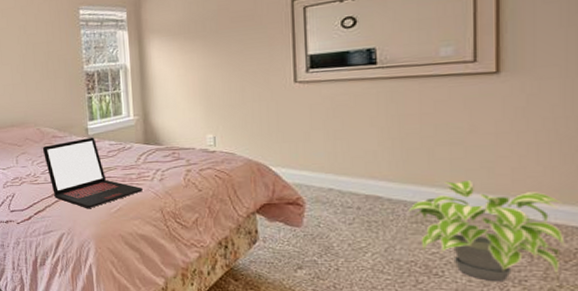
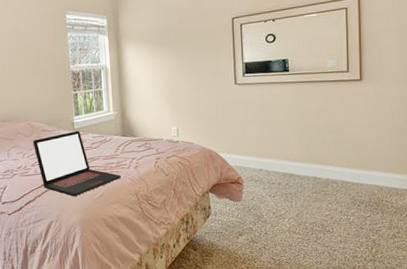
plant: present [409,180,565,281] -> none [311,159,400,233]

